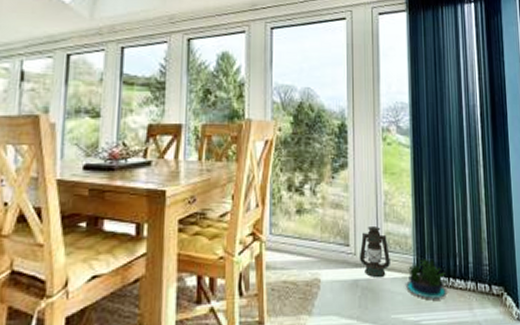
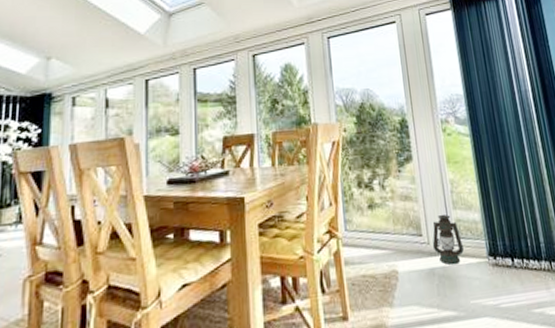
potted plant: present [406,258,450,299] -> none [480,241,524,282]

